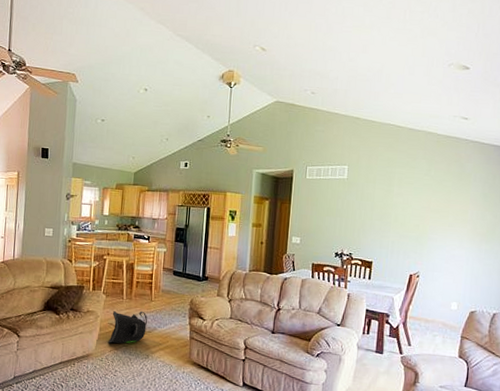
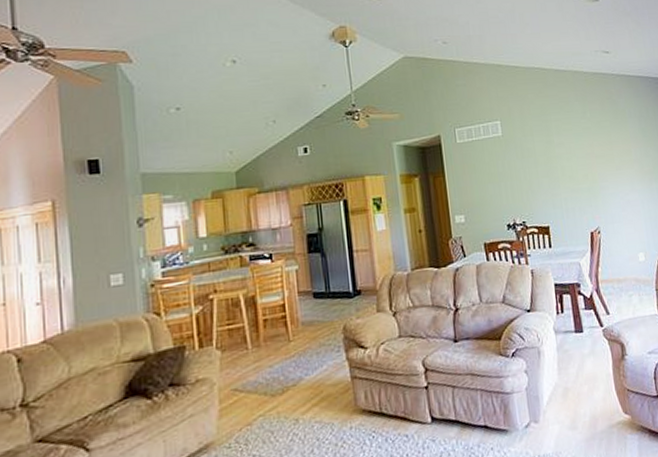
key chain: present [107,310,147,344] -> none [234,358,289,419]

